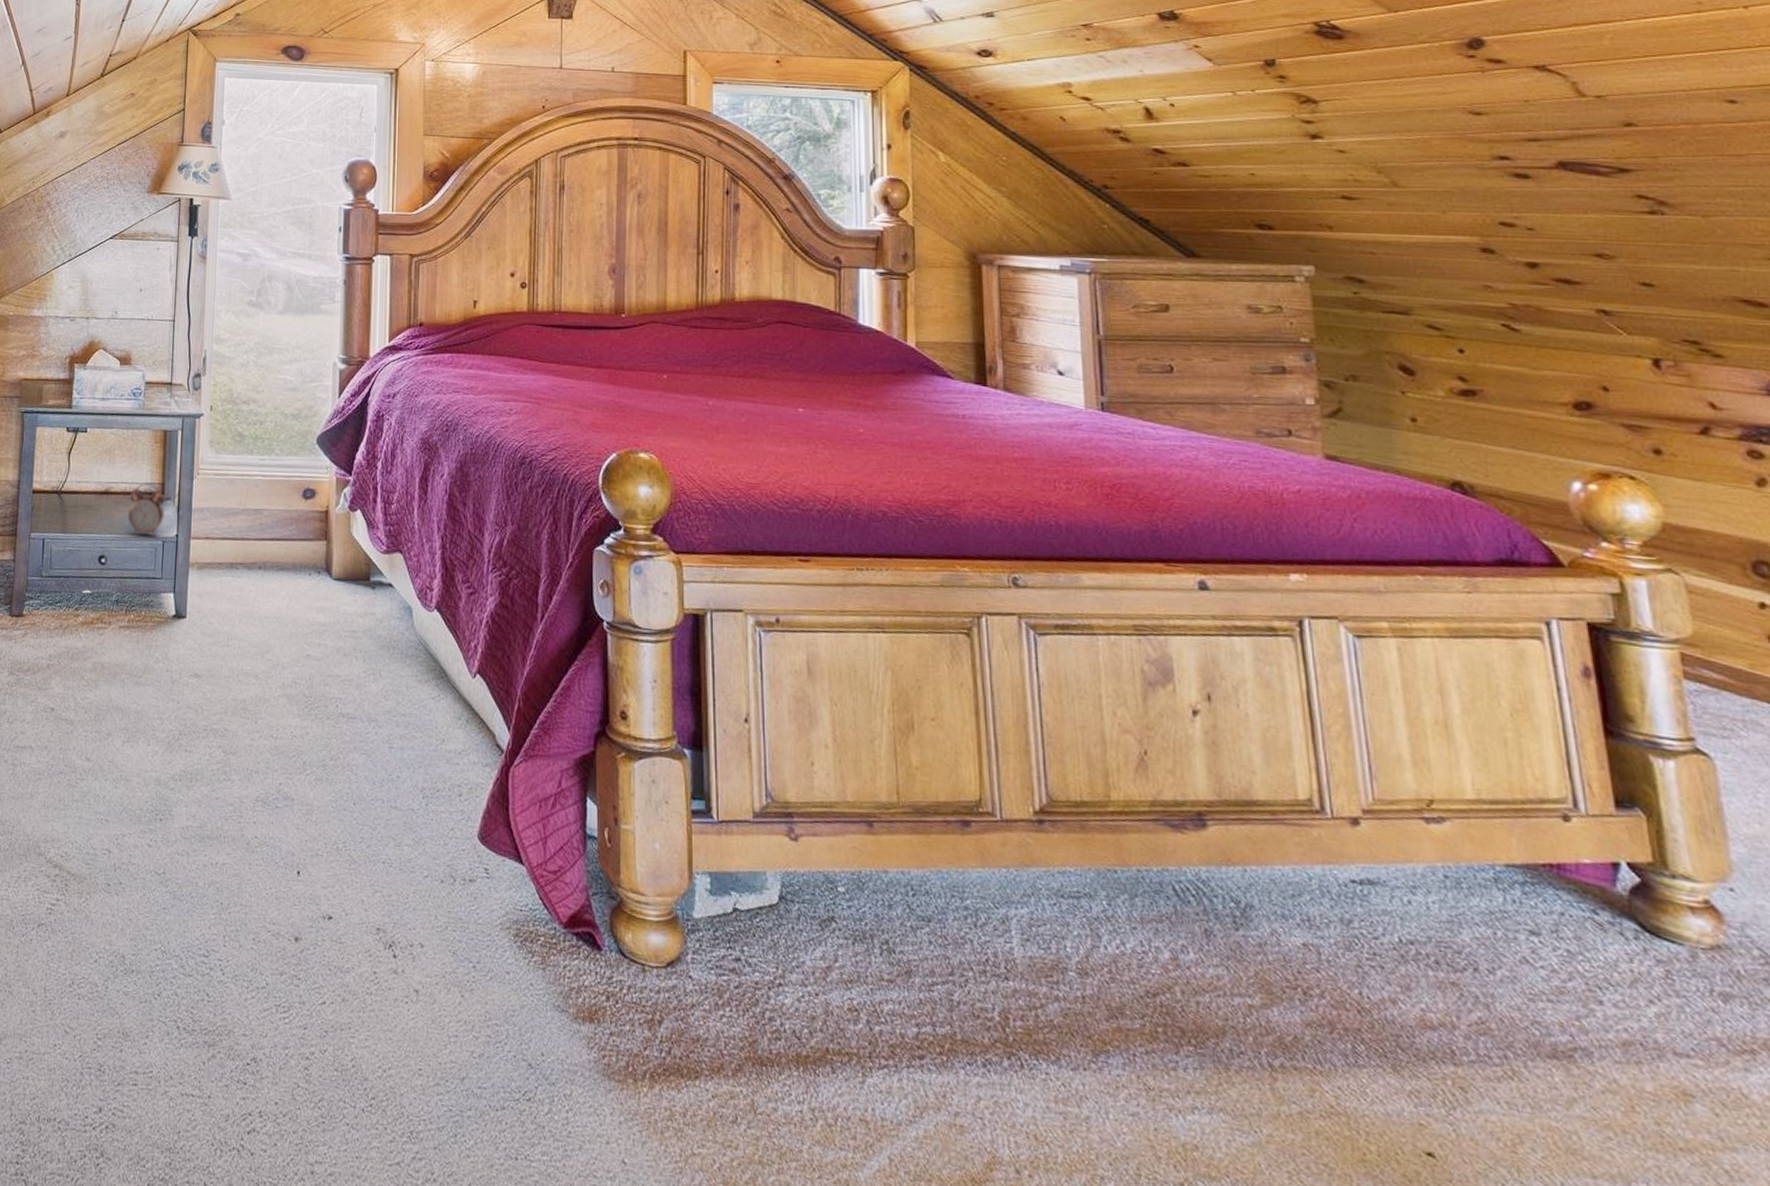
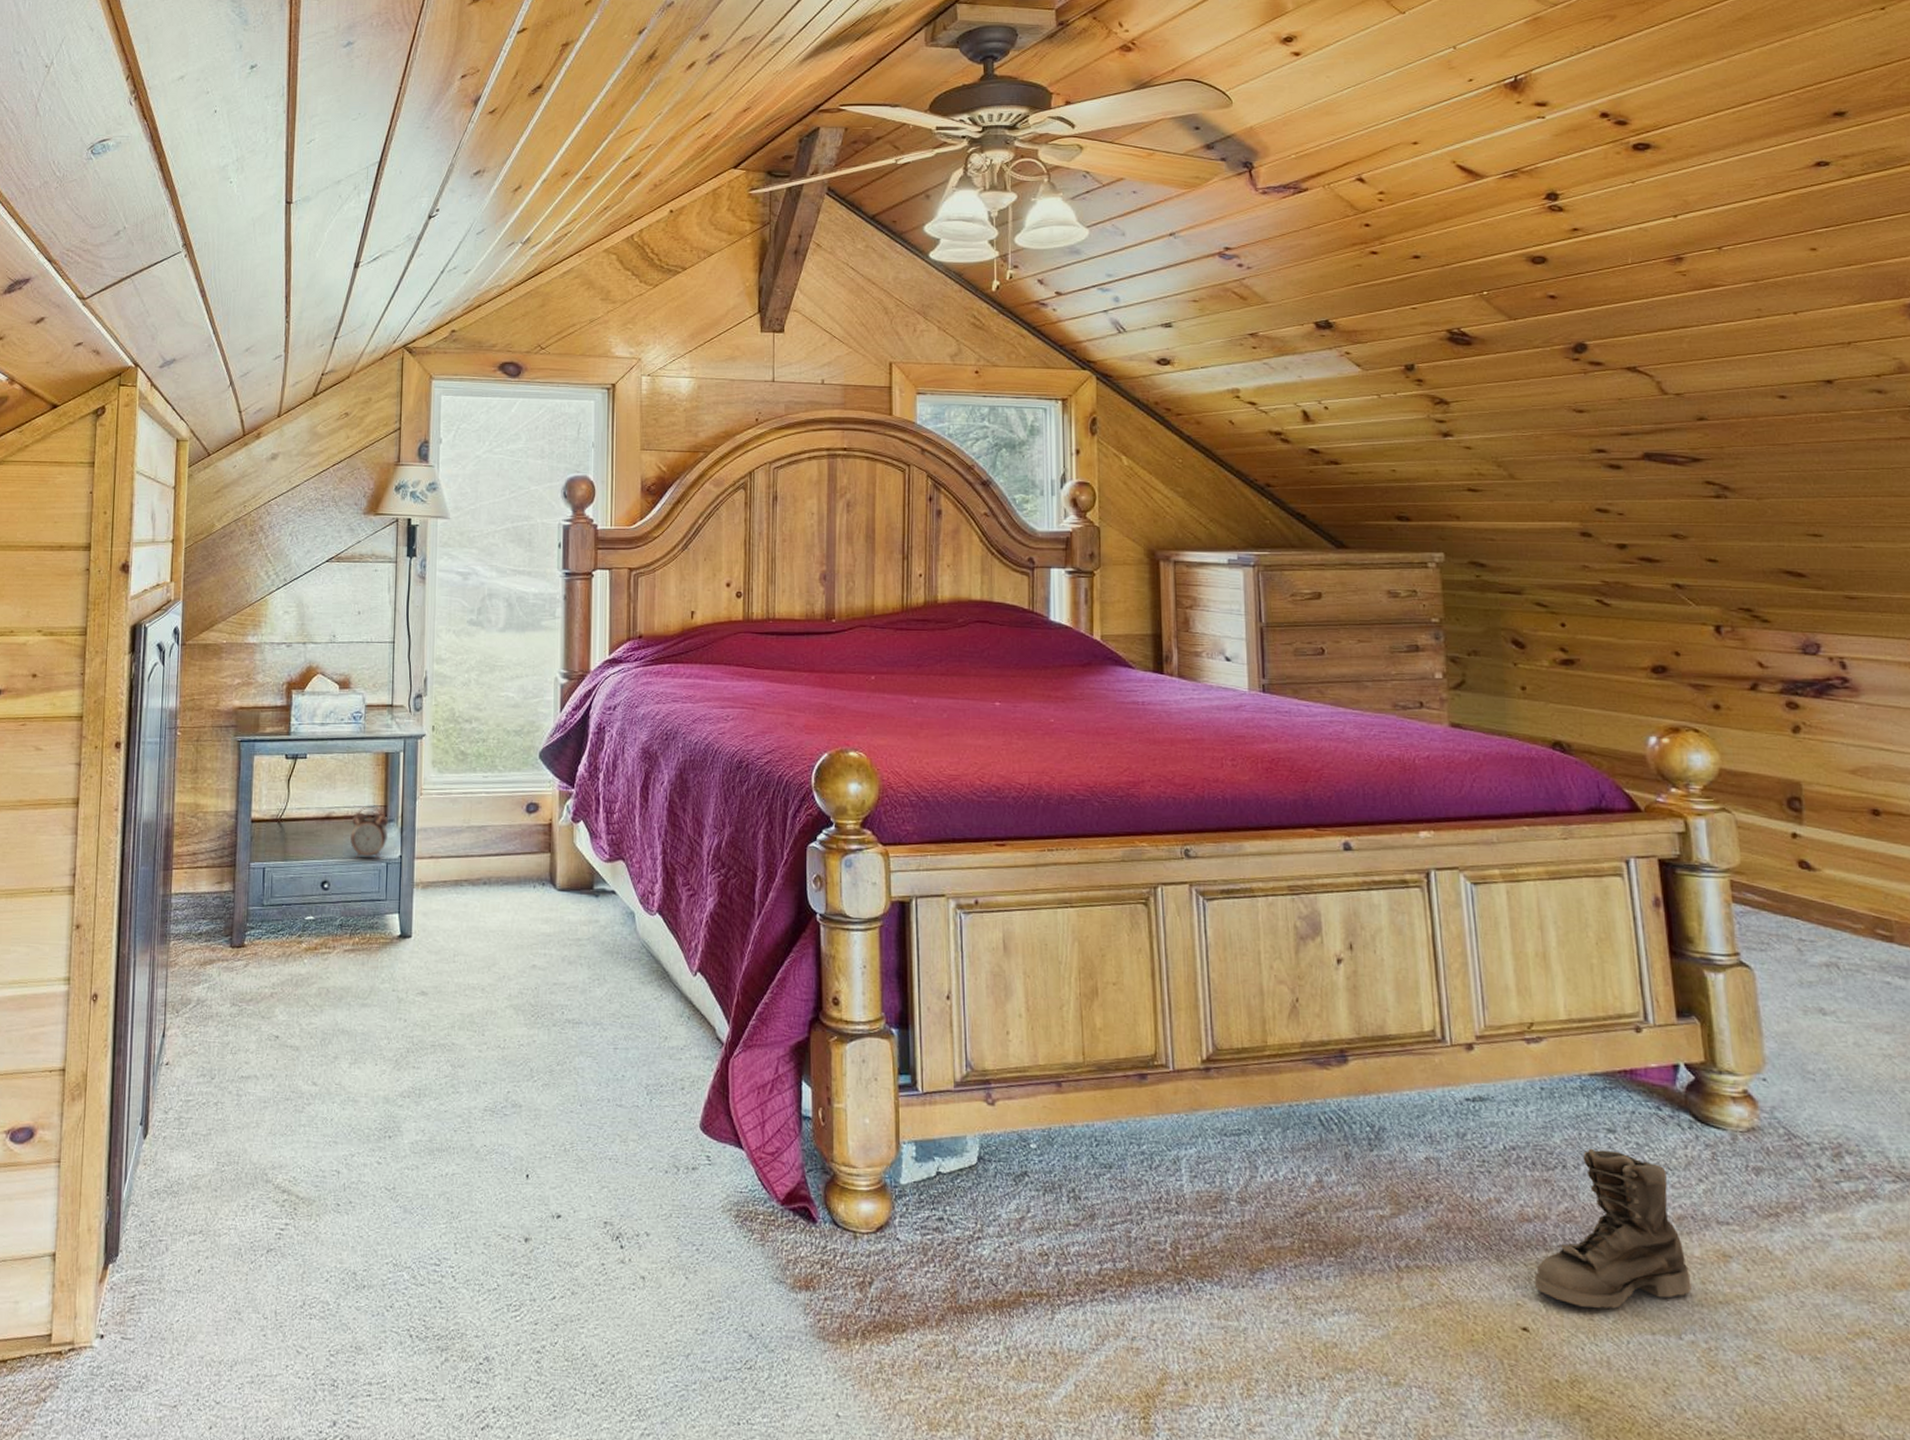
boot: none [1441,951,1643,1143] -> present [1535,1148,1692,1309]

